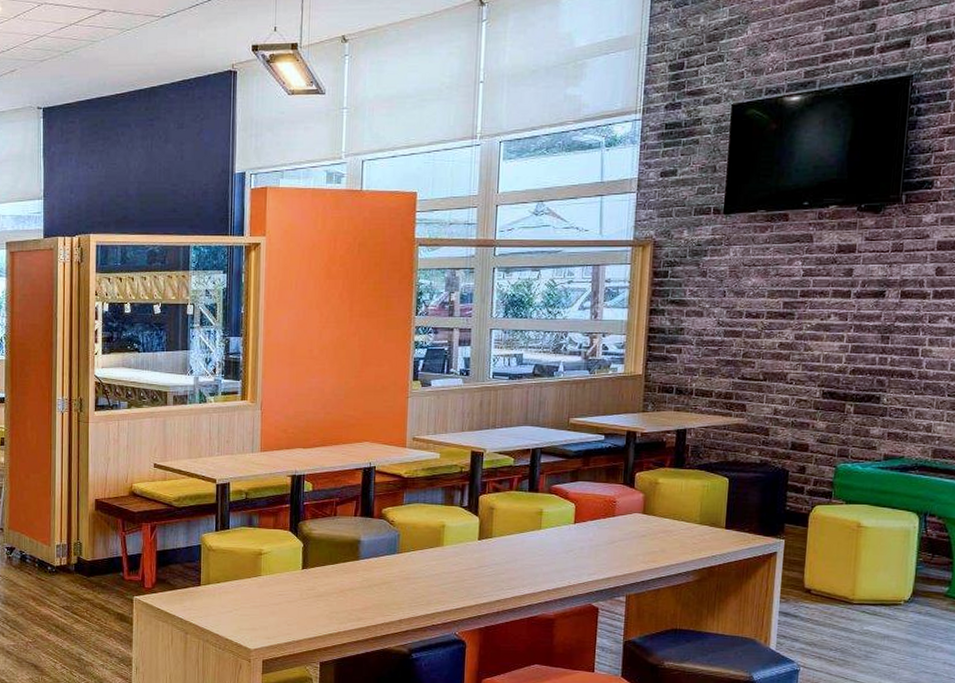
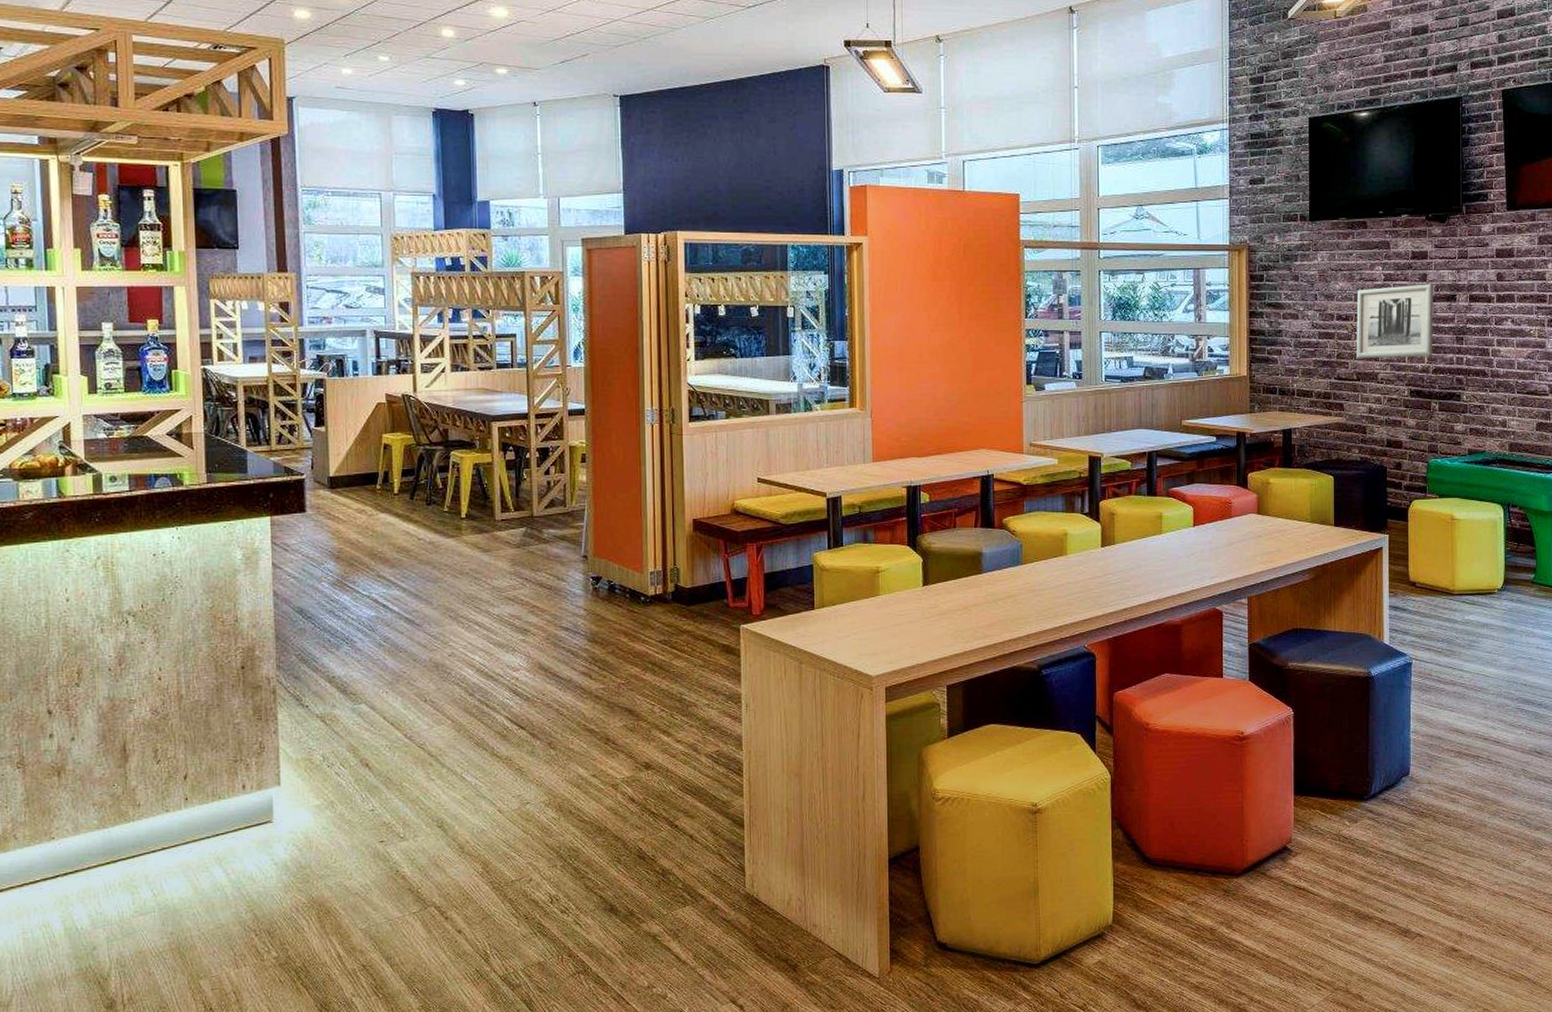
wall art: none [765,279,861,358] -> present [1356,284,1434,359]

